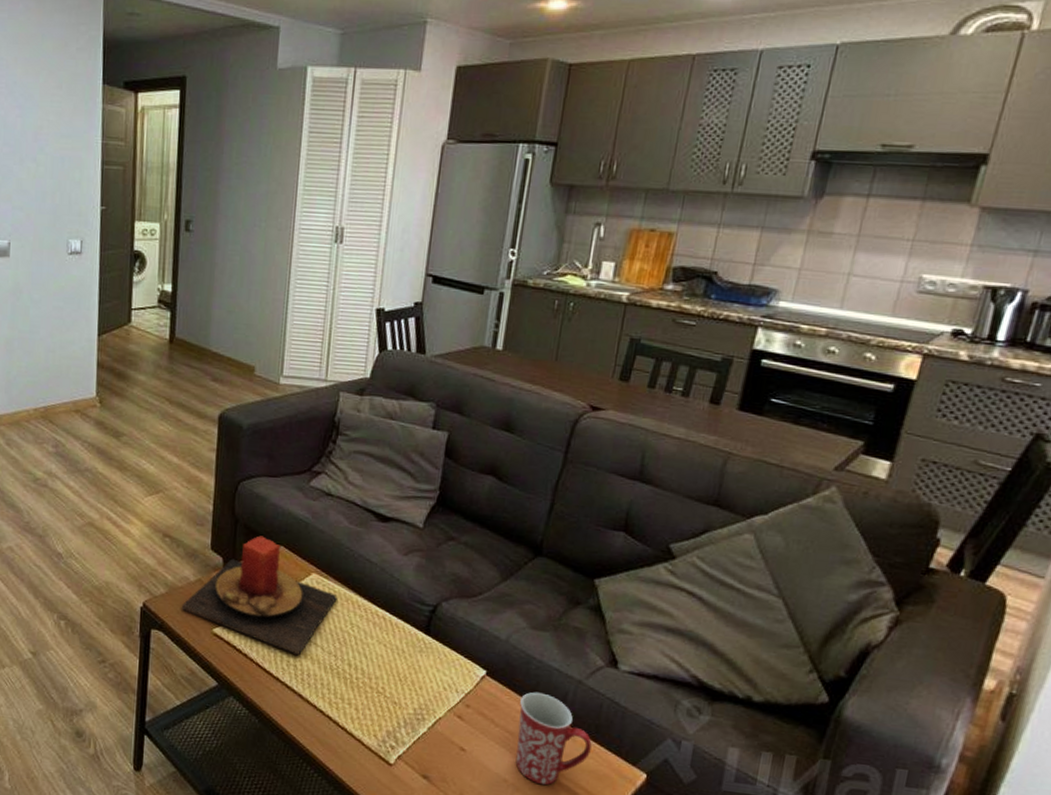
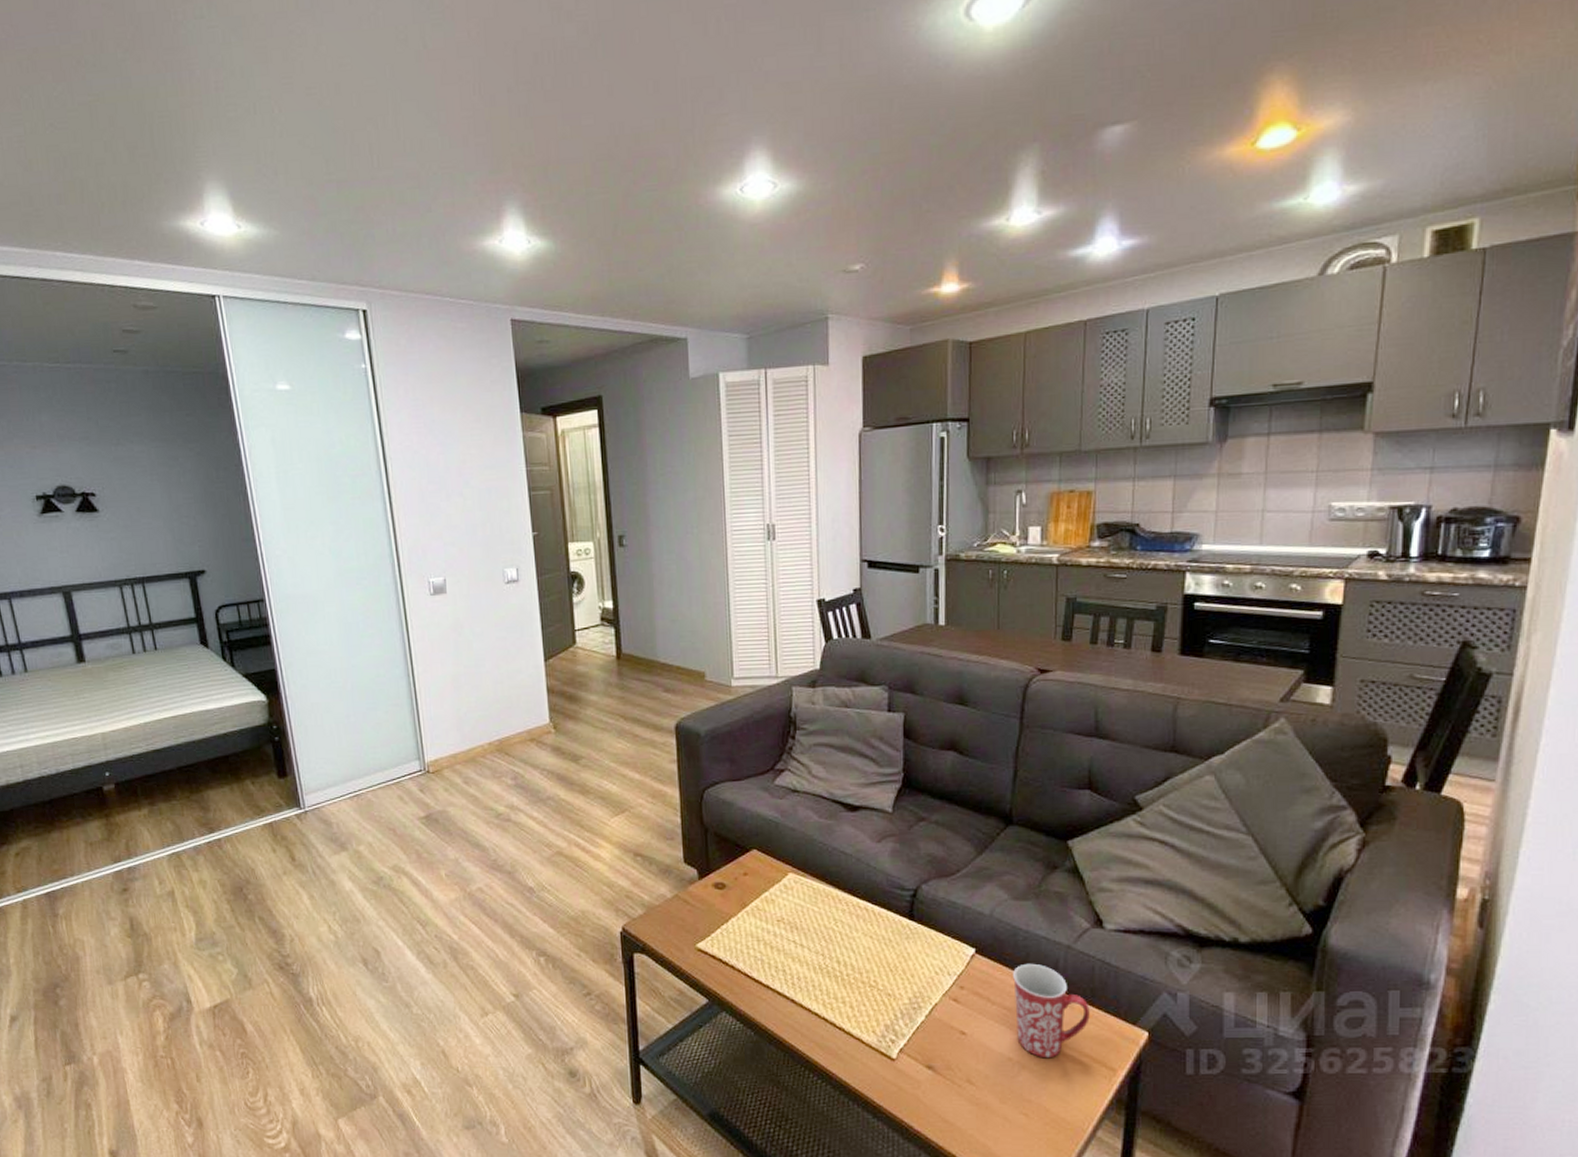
candle: present [181,535,337,656] -> none [661,842,817,960]

